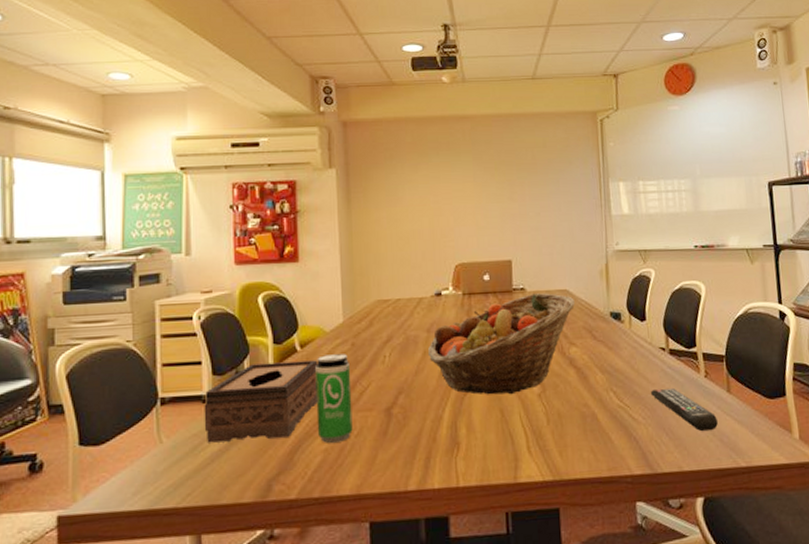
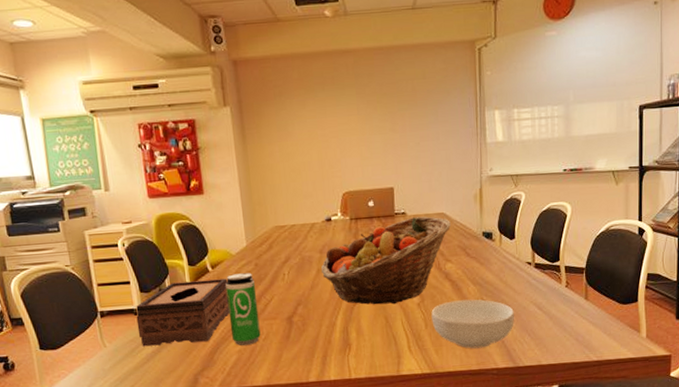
cereal bowl: none [554,390,649,451] -> present [431,299,514,349]
remote control: present [651,389,718,431] -> none [517,297,575,332]

